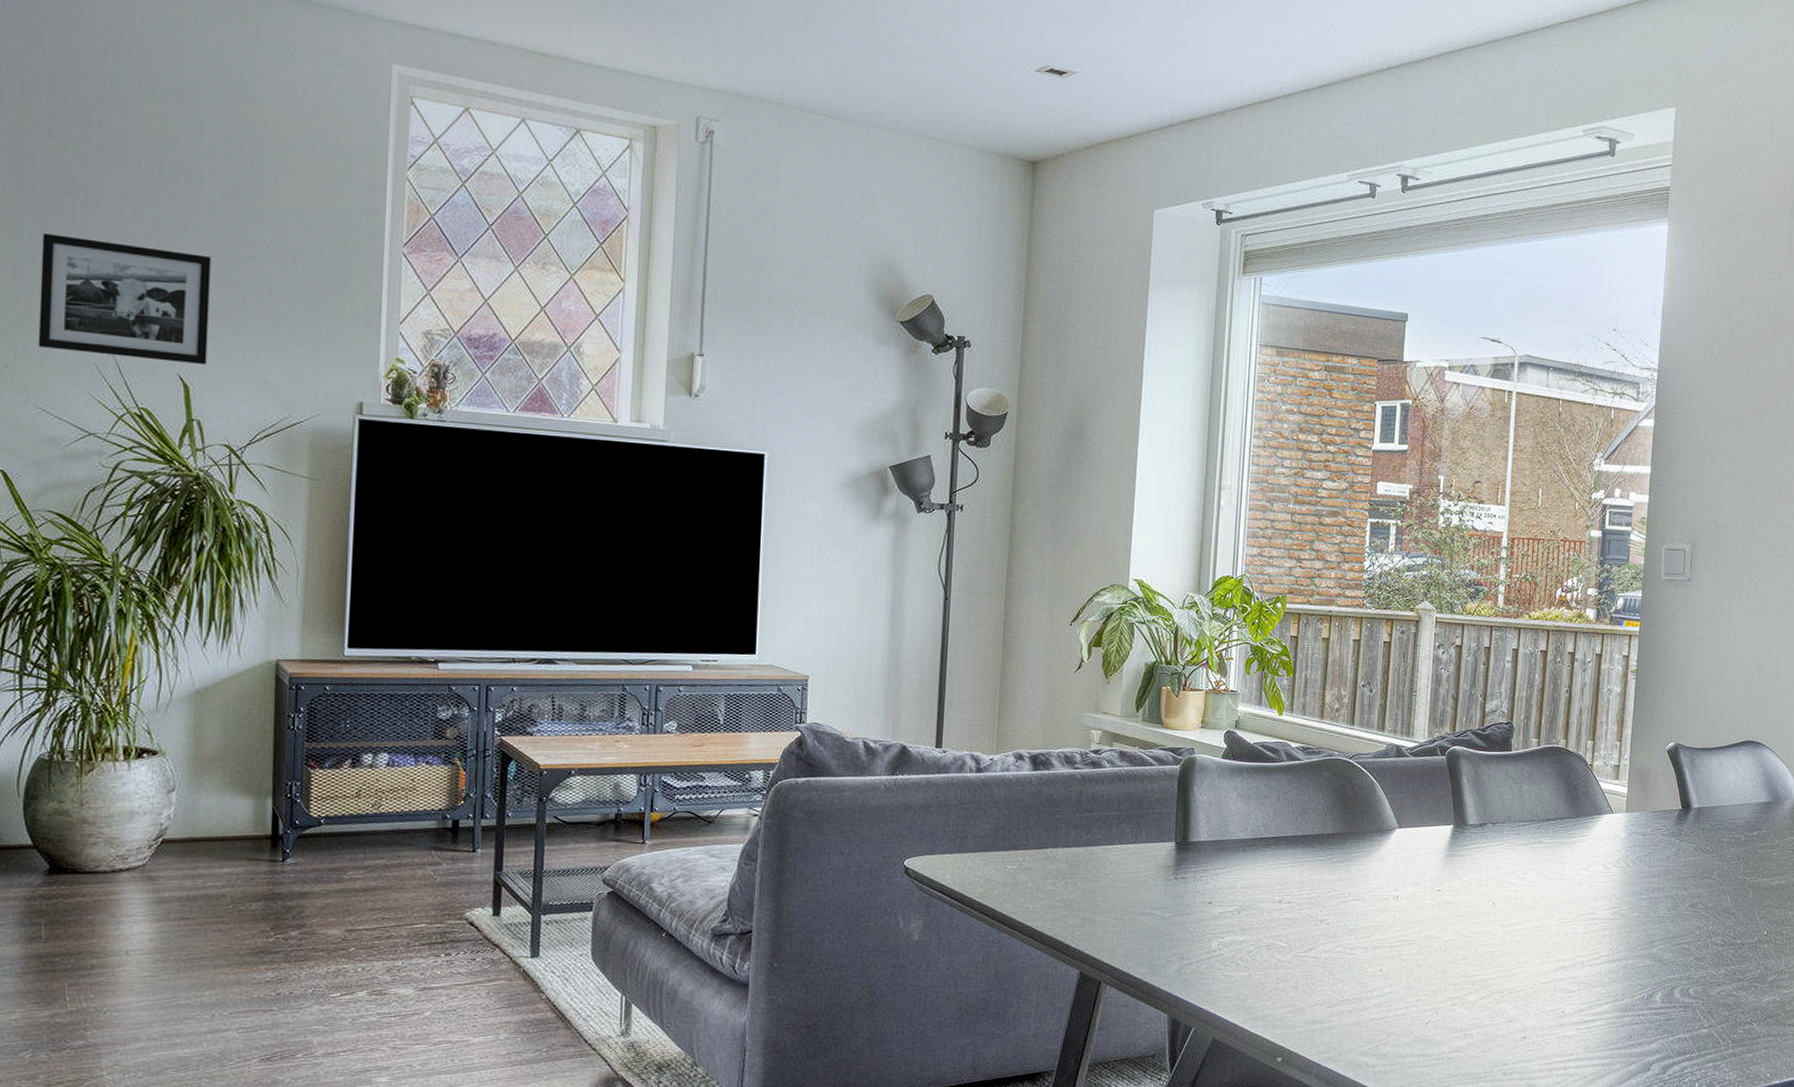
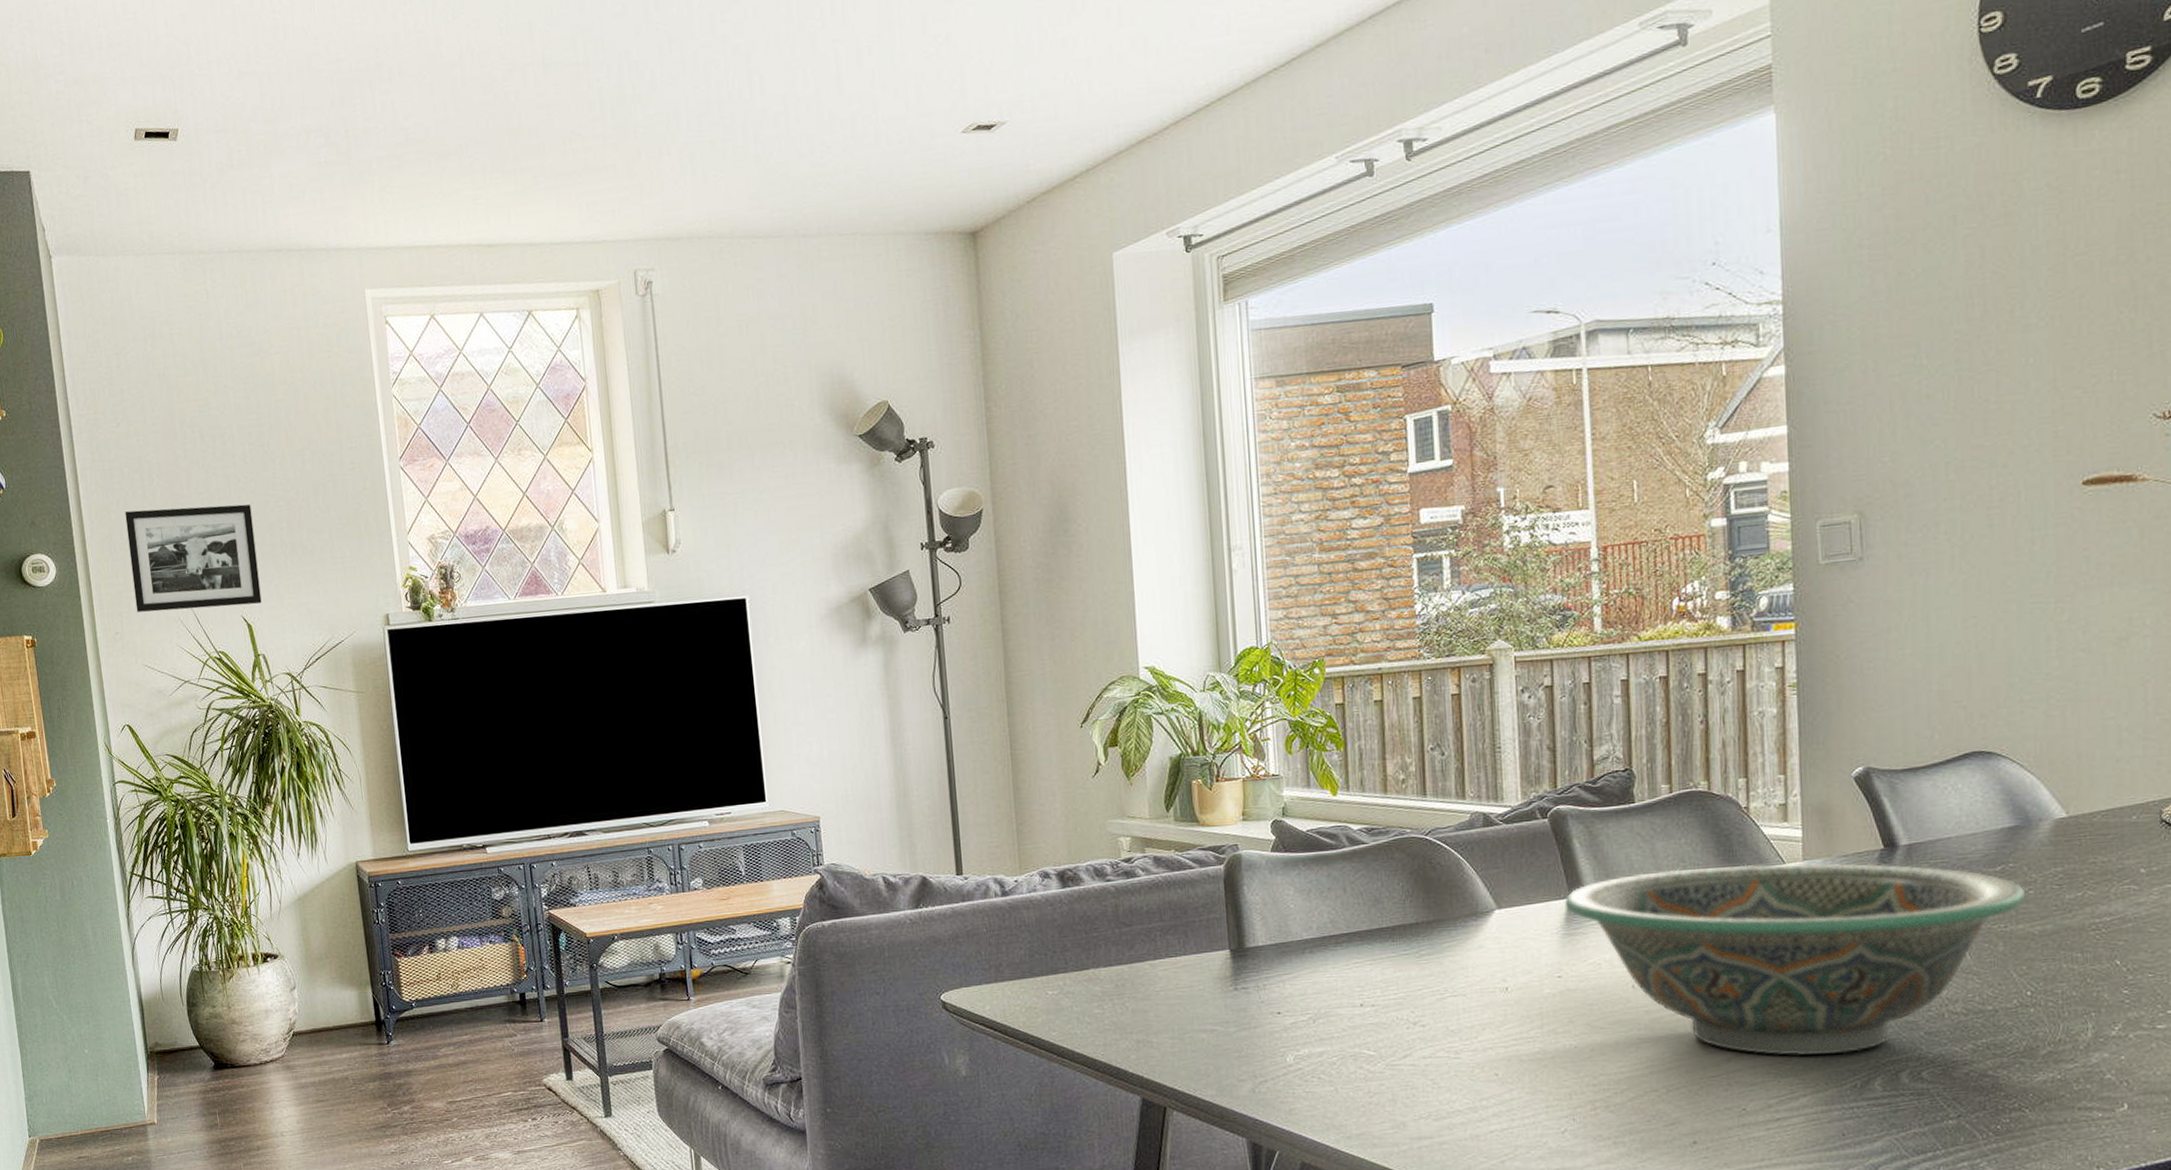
decorative bowl: none [1451,809,1771,971] -> present [1565,863,2026,1056]

